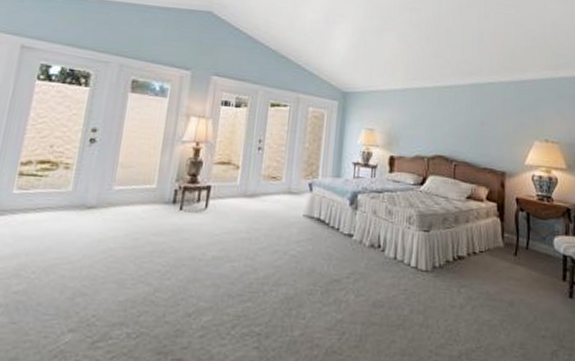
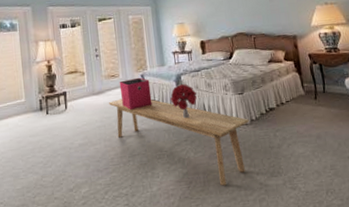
bench: none [261,208,431,346] -> present [108,98,249,186]
storage bin: none [278,185,318,226] -> present [119,77,152,111]
bouquet: none [339,205,374,250] -> present [170,84,197,119]

